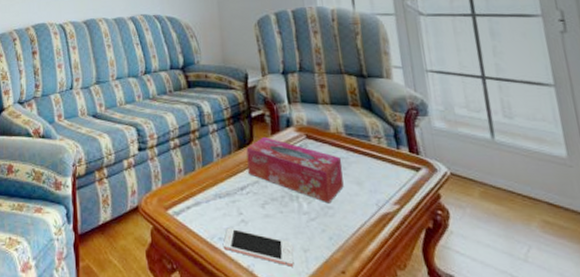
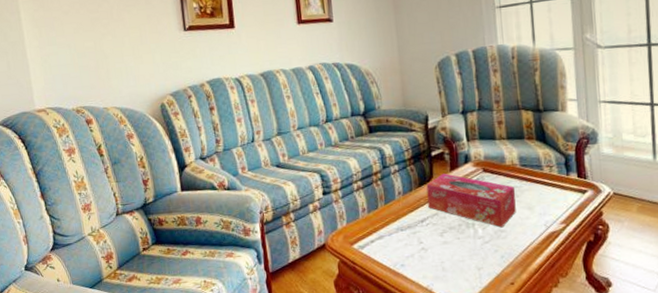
cell phone: present [223,228,294,267] -> none [405,255,469,283]

